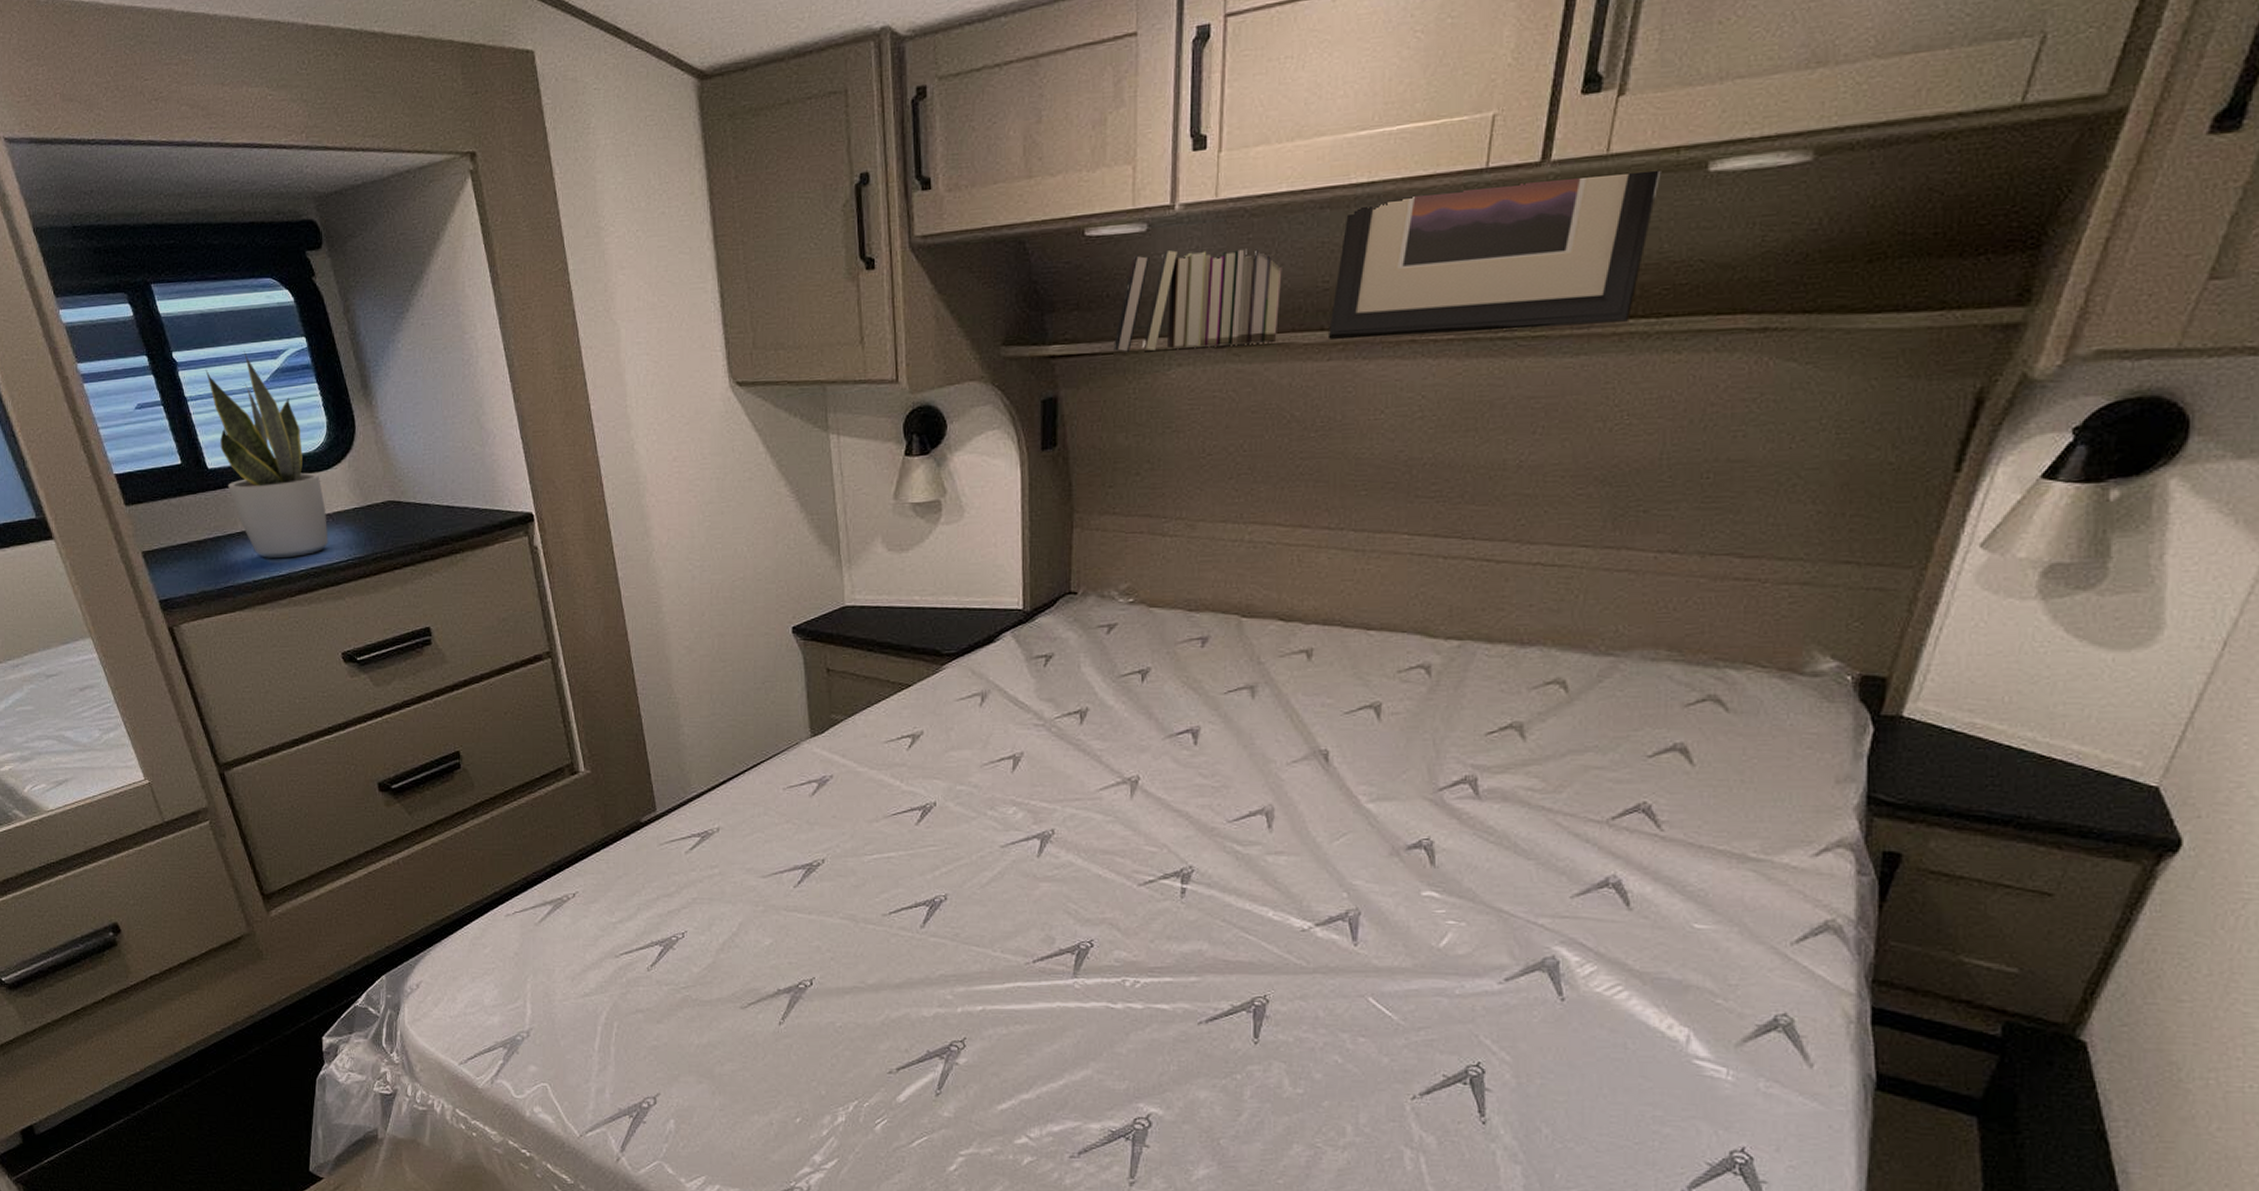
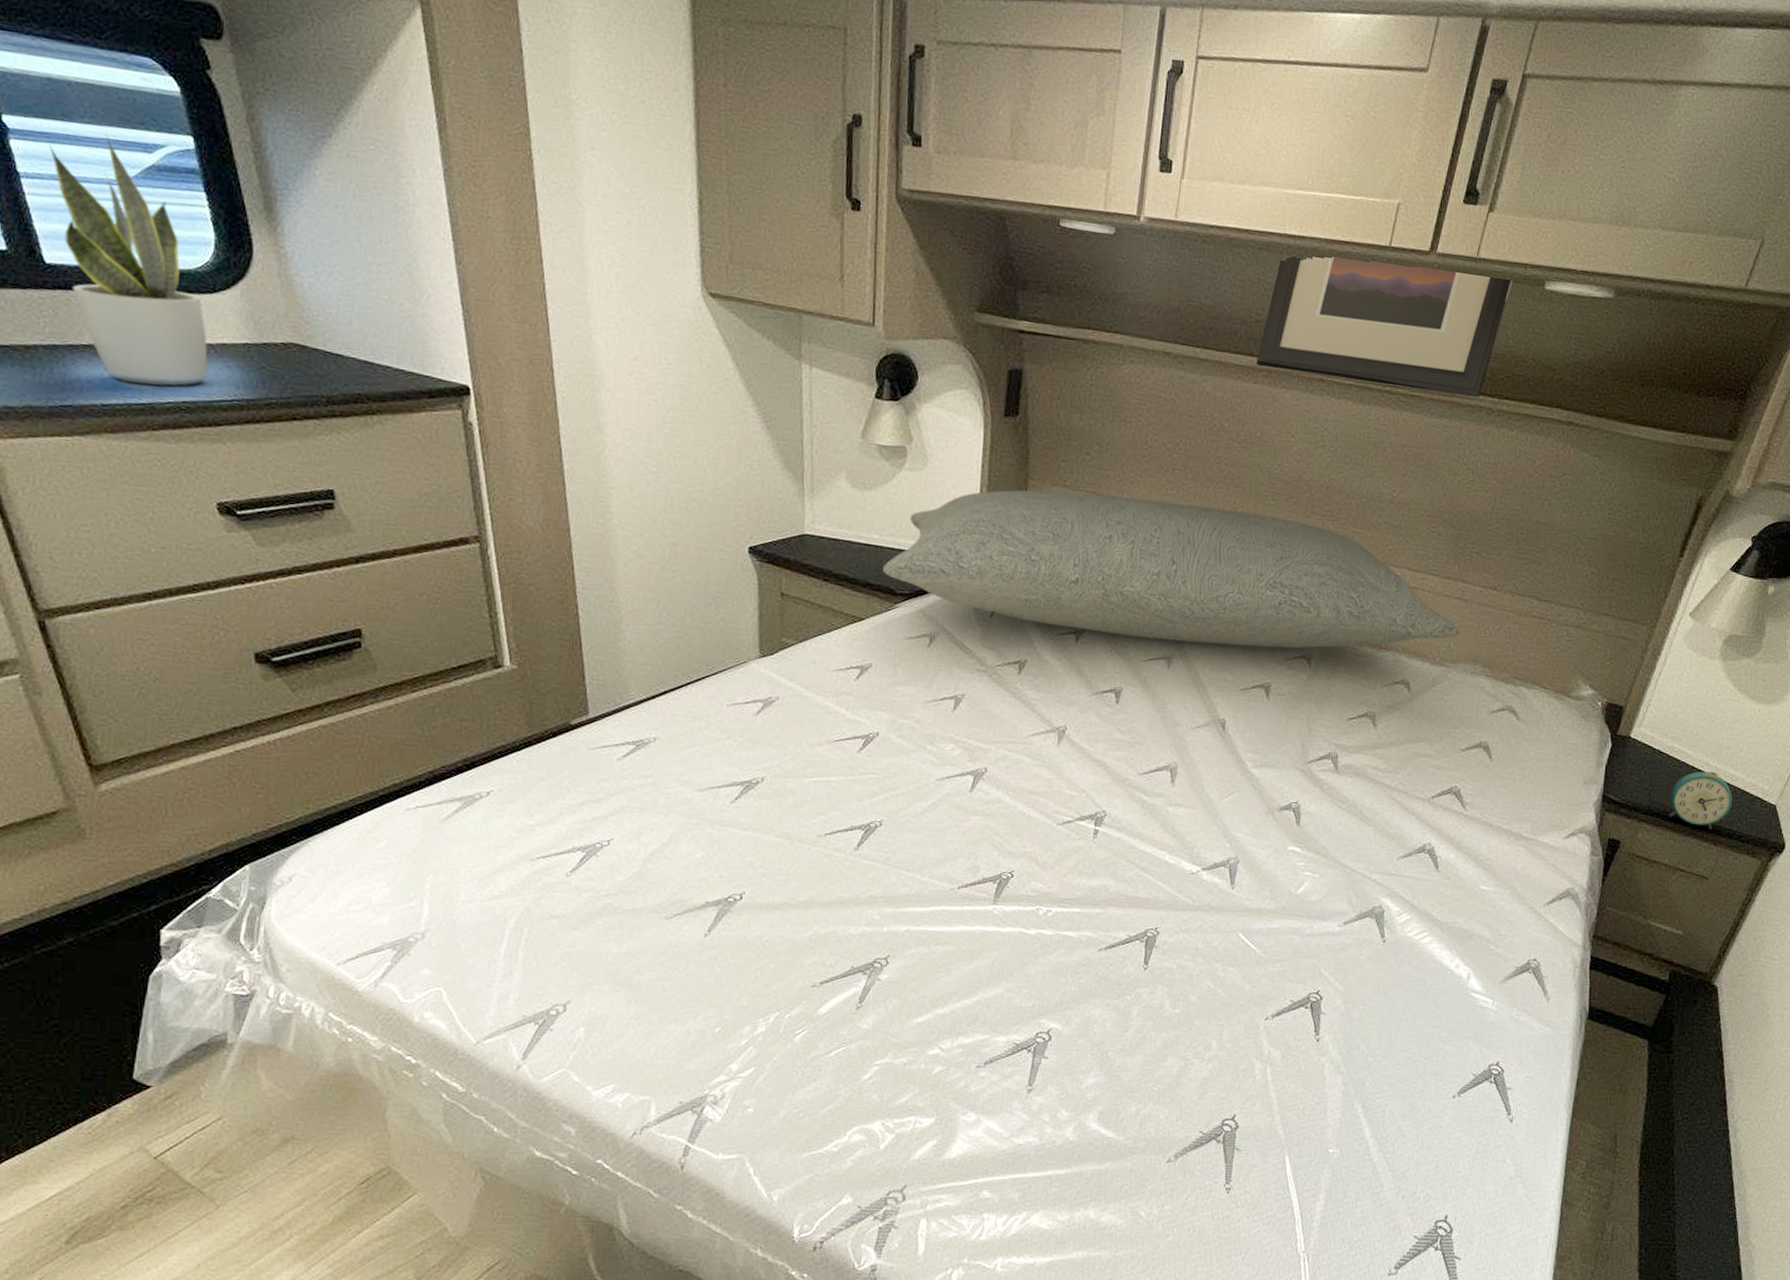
pillow: none [927,508,1631,669] -> present [883,490,1461,649]
books: present [1114,249,1282,352] -> none [1076,254,1225,359]
alarm clock: none [1975,750,2081,829] -> present [1668,771,1732,830]

